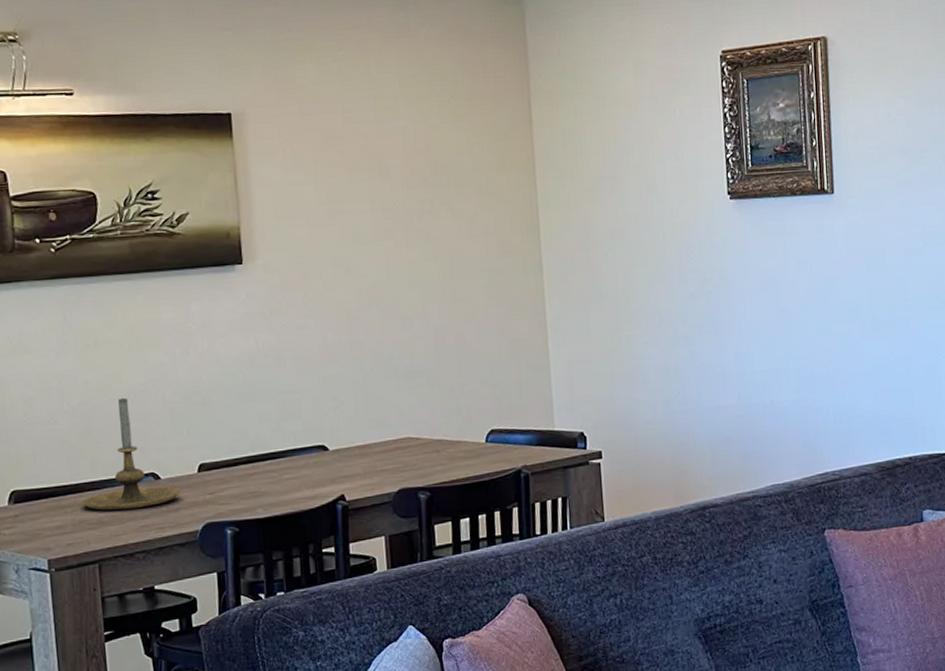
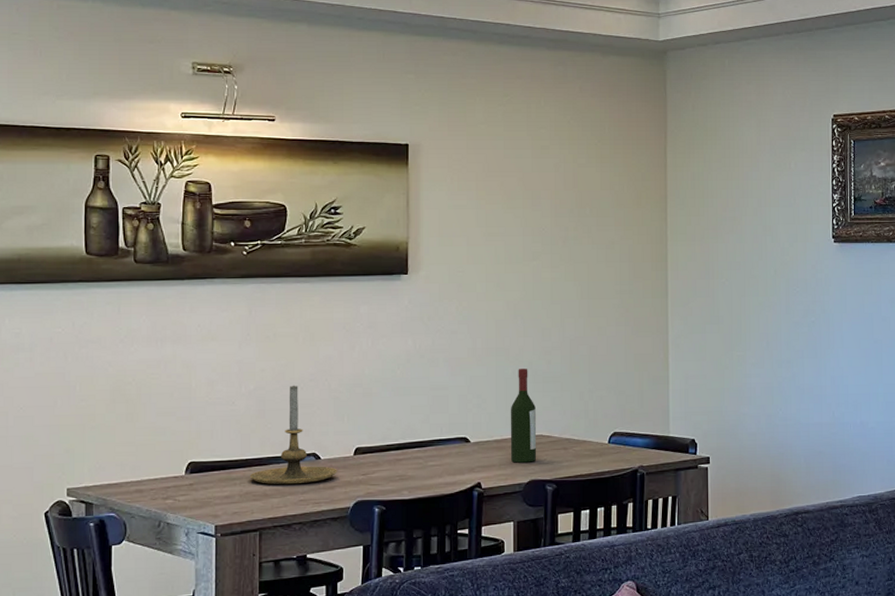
wine bottle: none [371,364,406,470] -> present [510,369,537,463]

